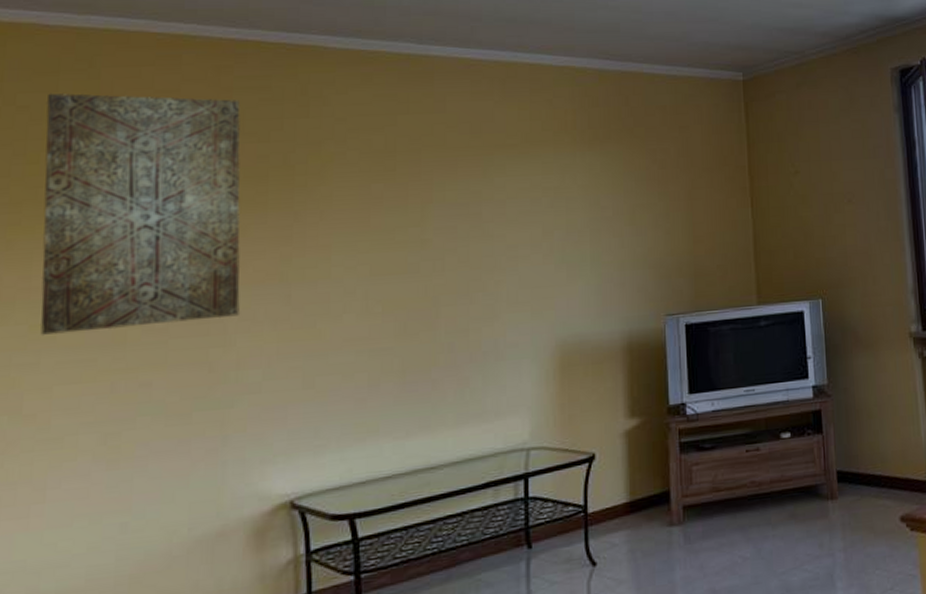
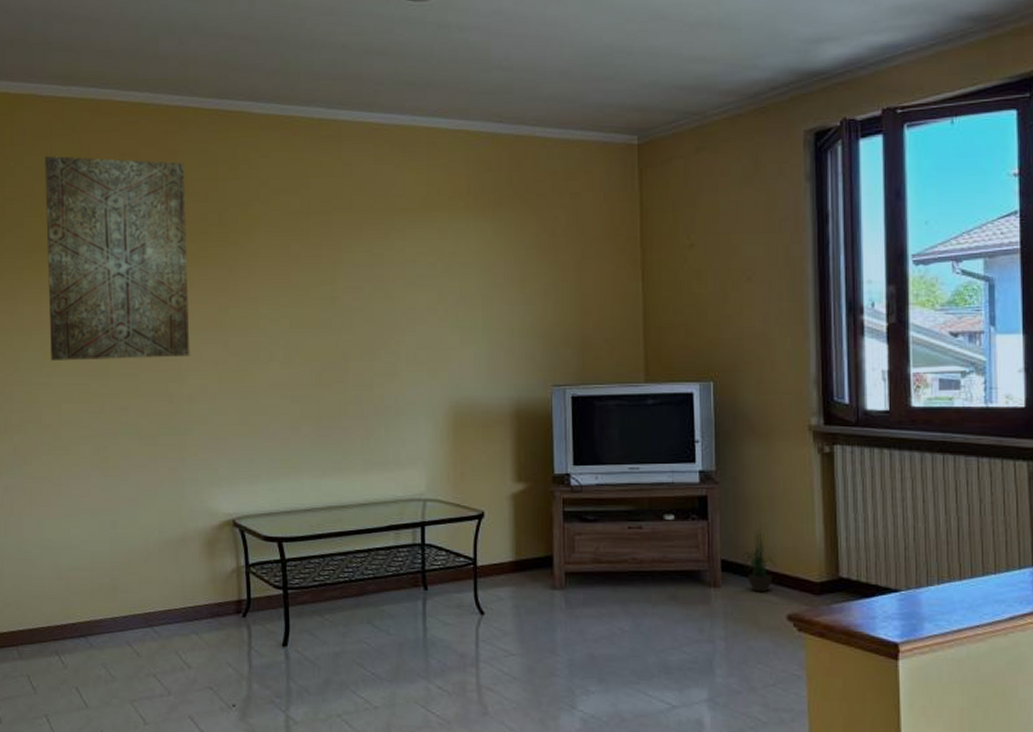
potted plant: none [855,434,888,499] -> present [741,527,776,593]

